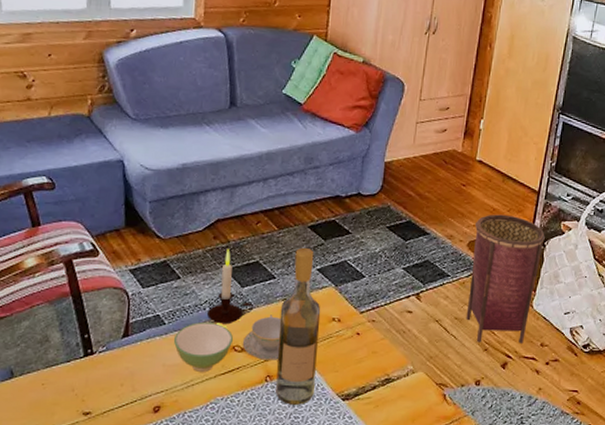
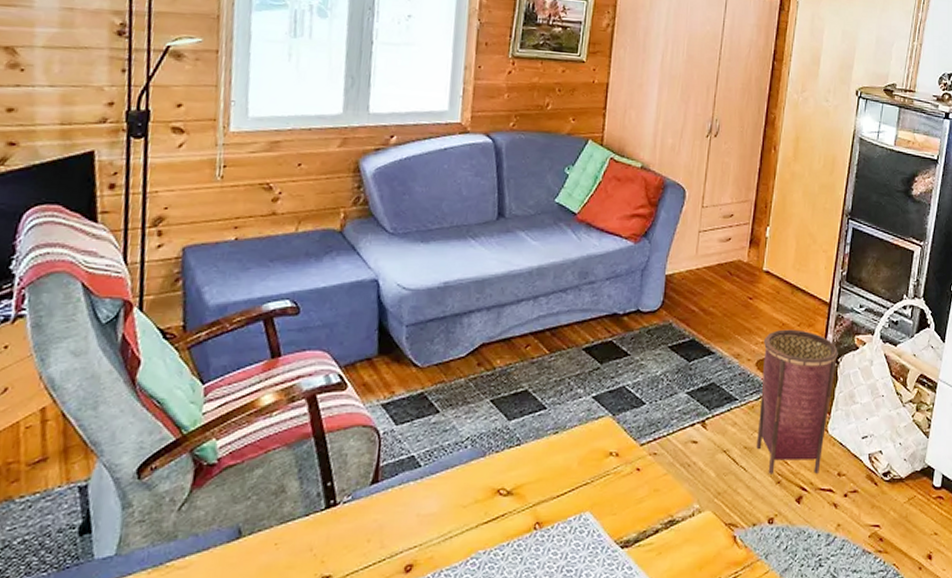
bowl: present [174,322,234,372] -> none [430,463,499,521]
candle: present [206,248,253,325] -> none [468,376,521,464]
teacup: present [242,315,281,360] -> none [508,451,552,504]
bottle: present [275,247,321,405] -> none [545,372,597,556]

